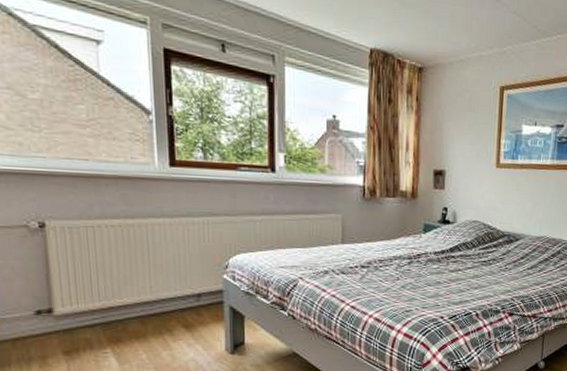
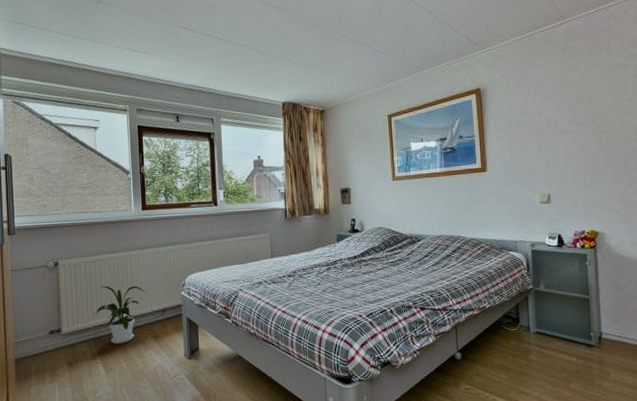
house plant: none [100,259,175,332] -> present [93,285,146,344]

